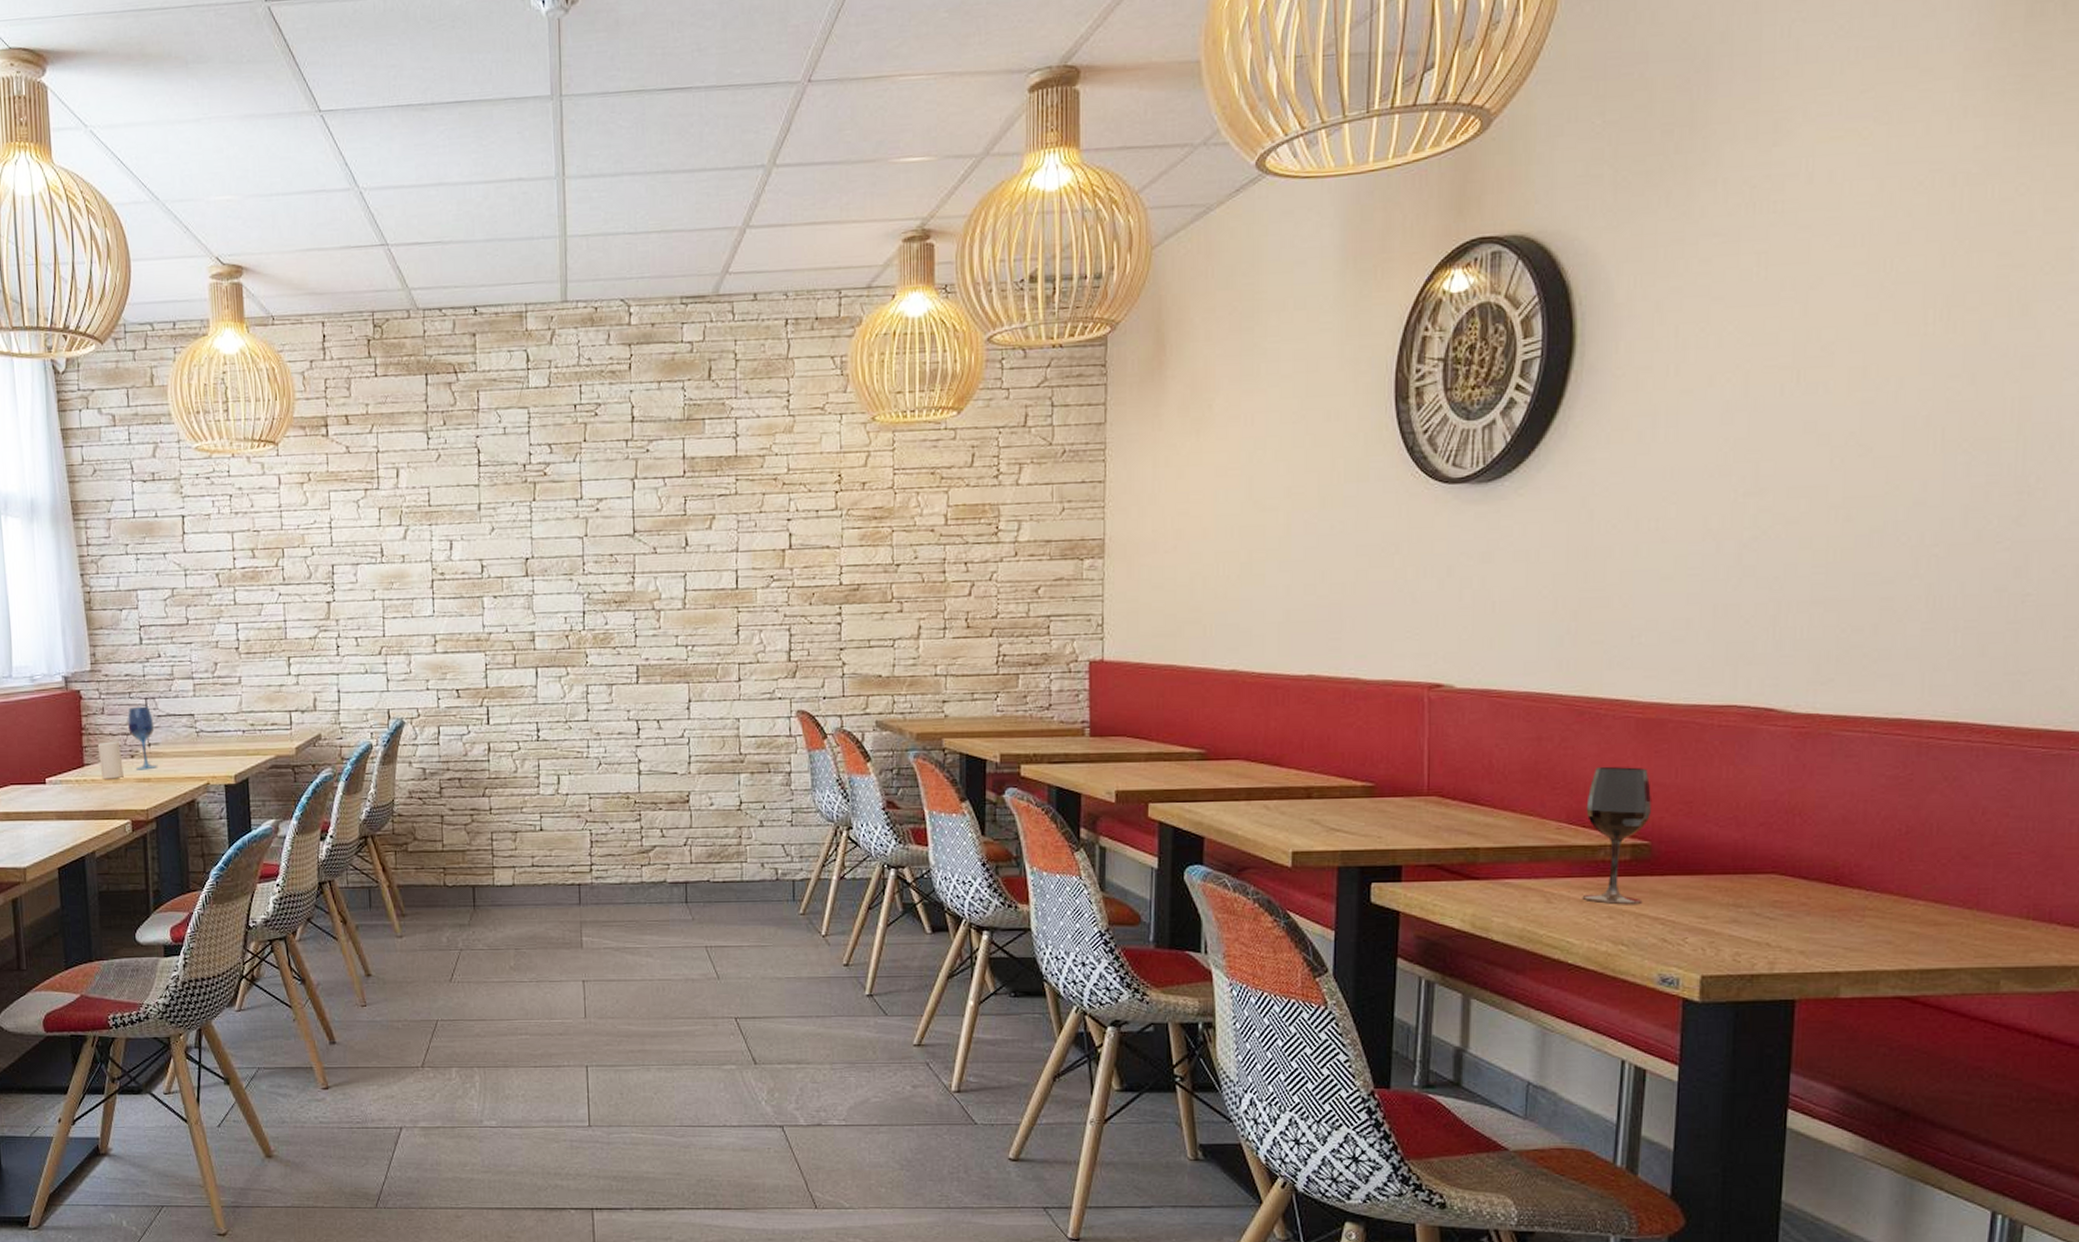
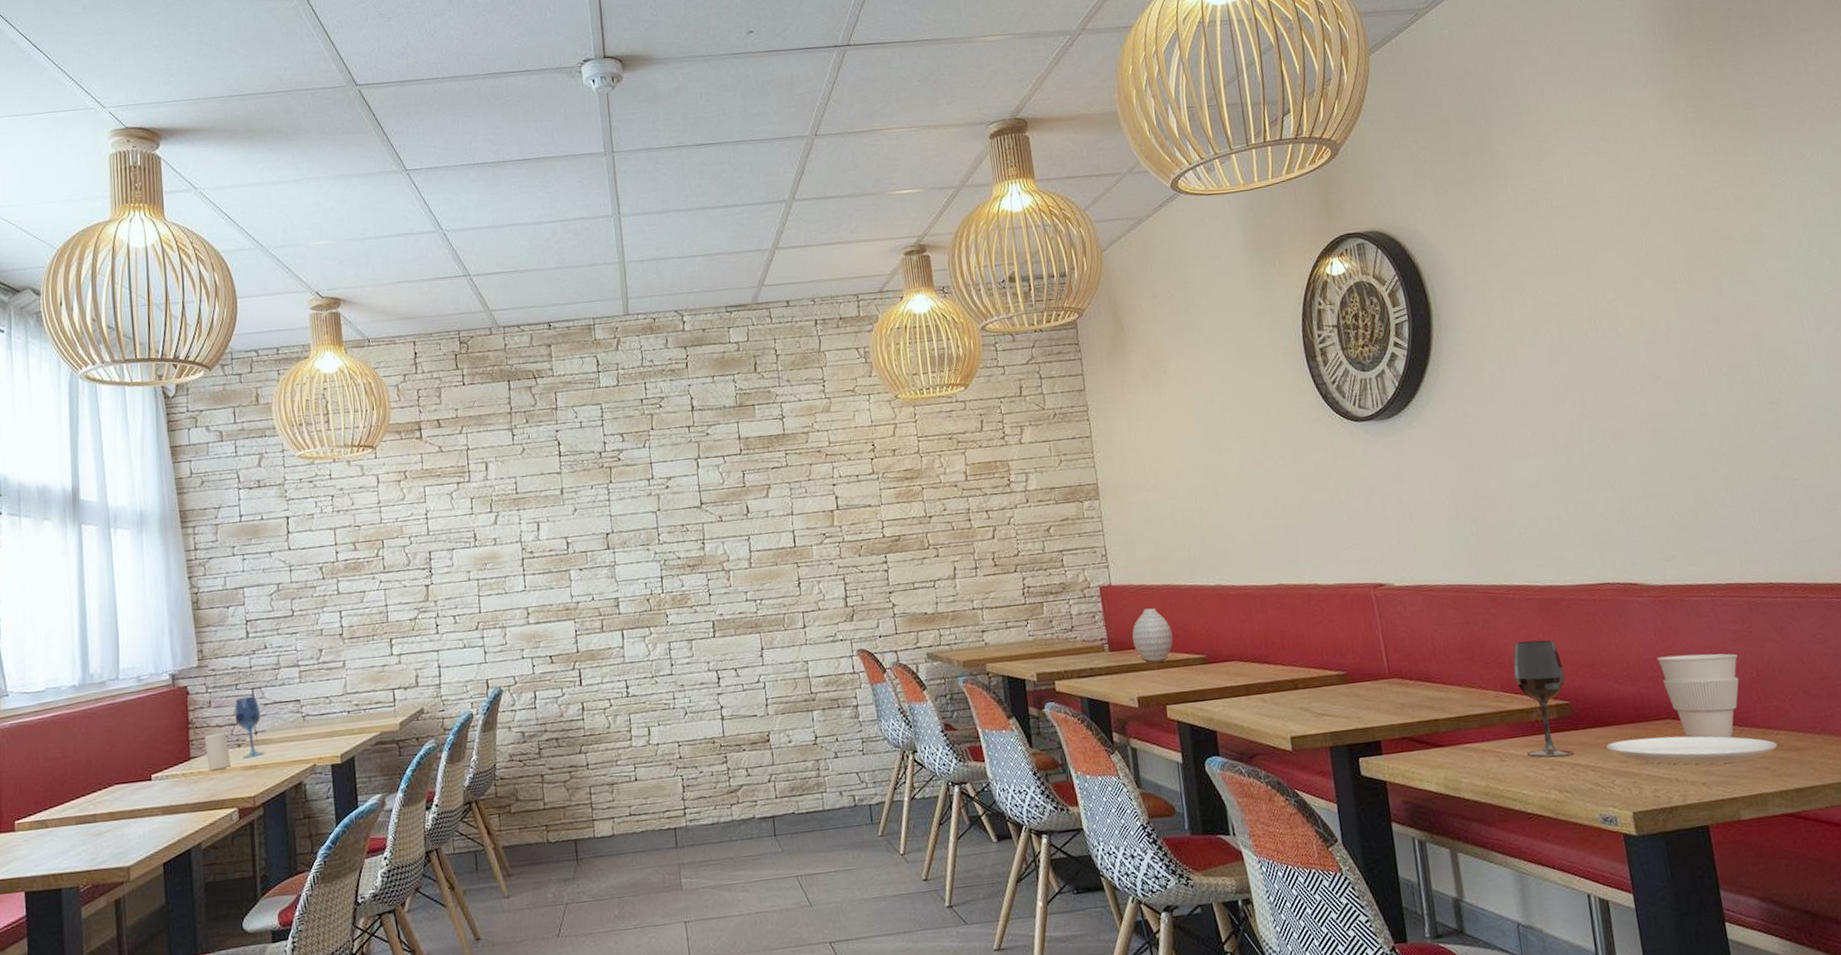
vase: none [1119,691,1170,755] -> present [1132,608,1174,664]
plate: none [1684,893,1912,932] -> present [1605,736,1778,765]
cup: none [1777,799,1886,903] -> present [1657,653,1739,739]

